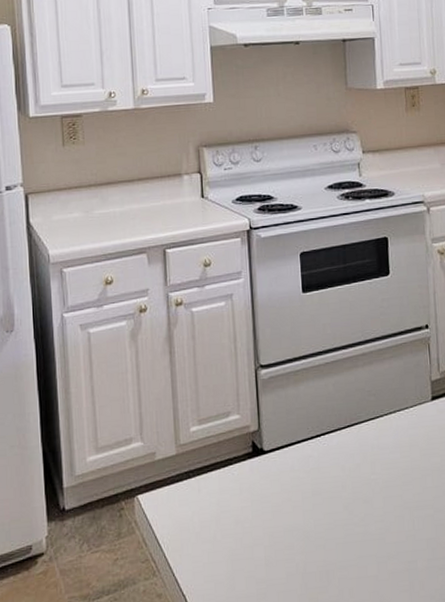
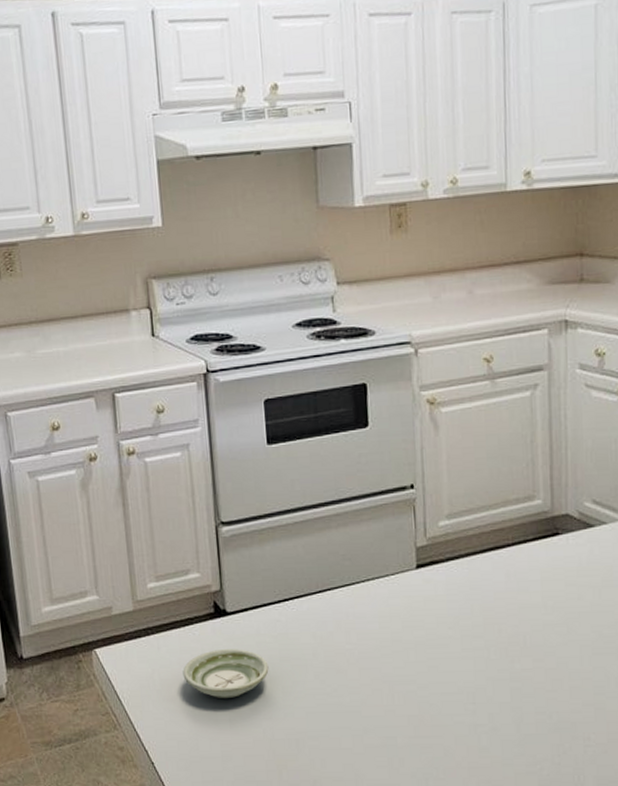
saucer: none [221,485,302,536] -> present [183,649,269,698]

